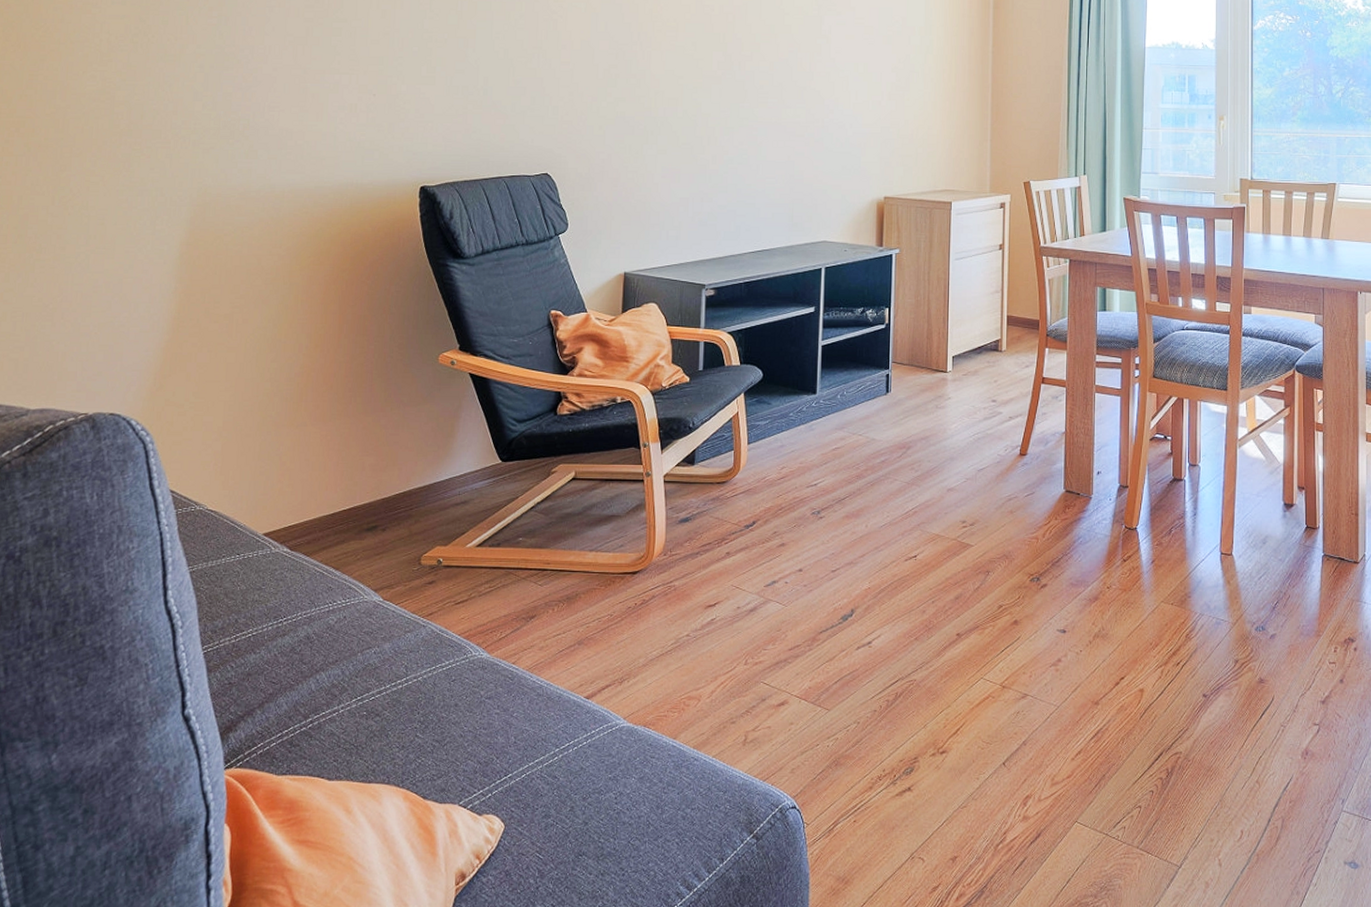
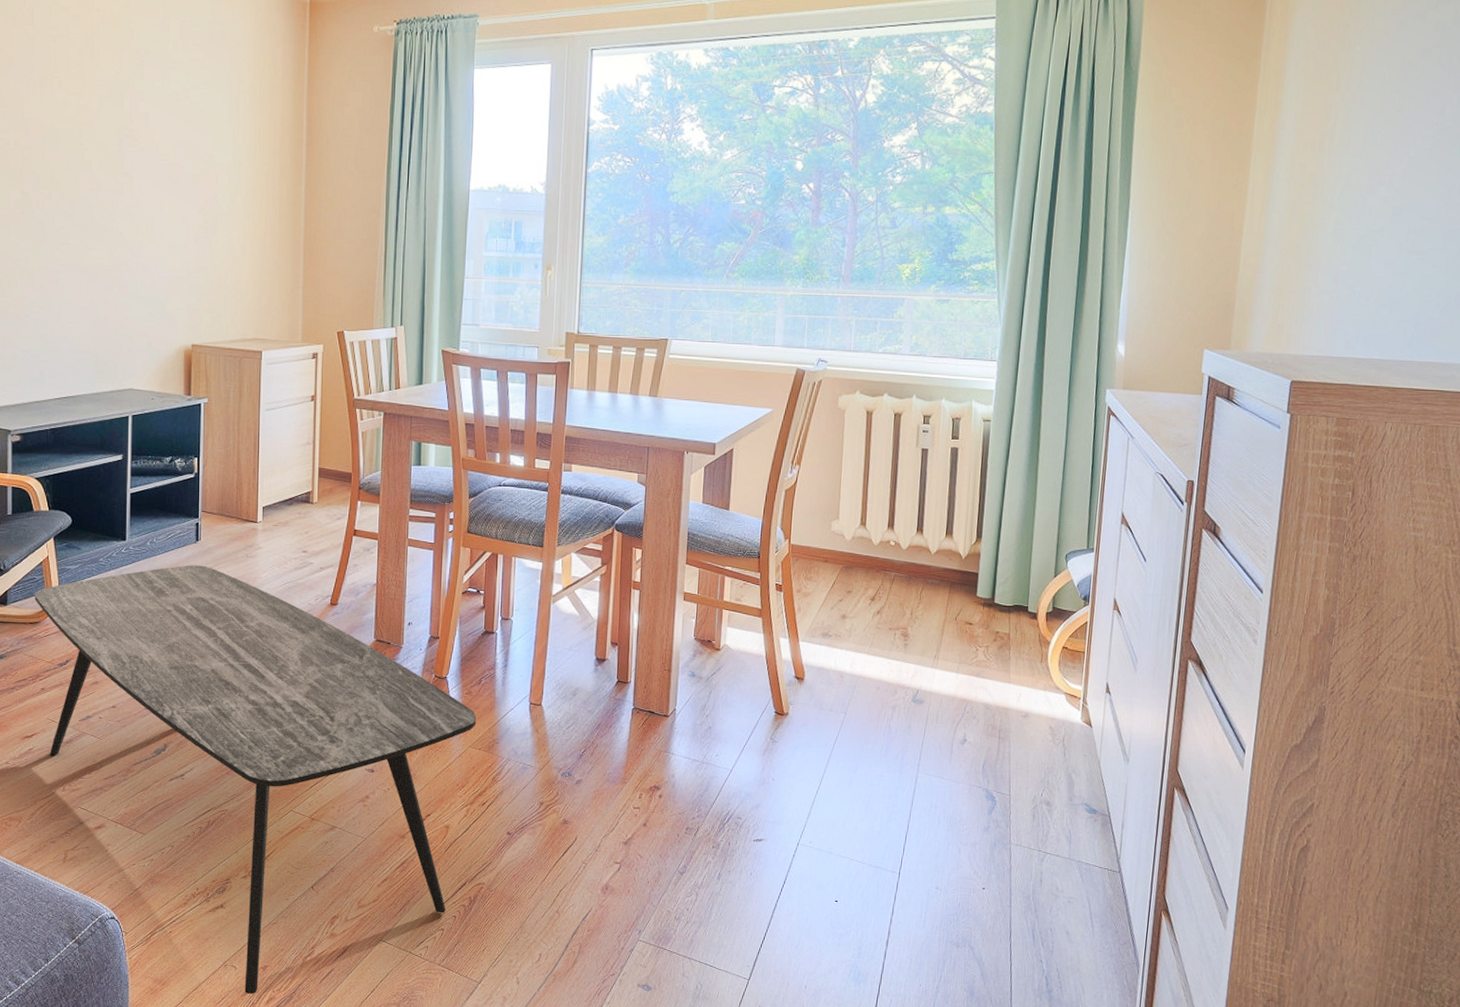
coffee table: none [723,417,1168,890] -> present [34,565,477,994]

